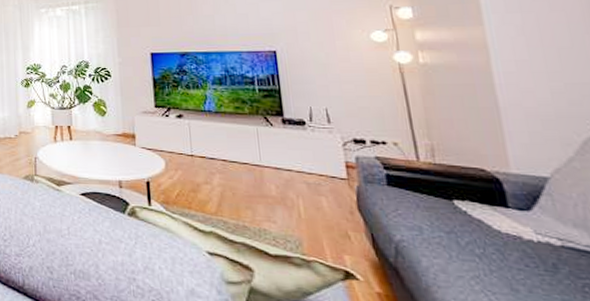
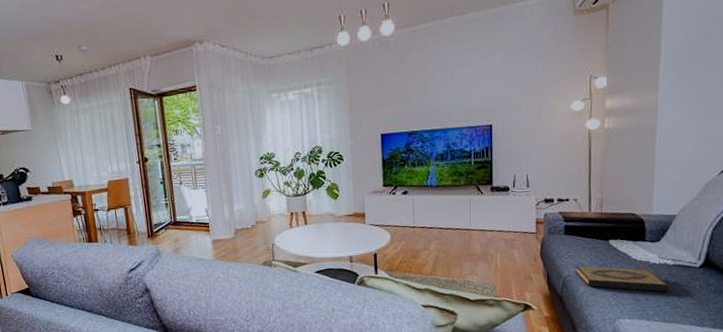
hardback book: none [409,228,563,284] -> present [575,265,669,292]

